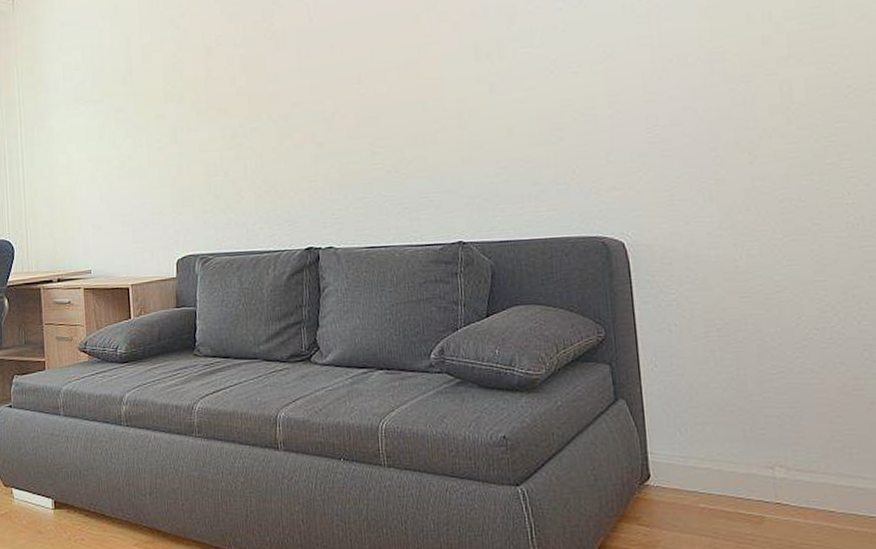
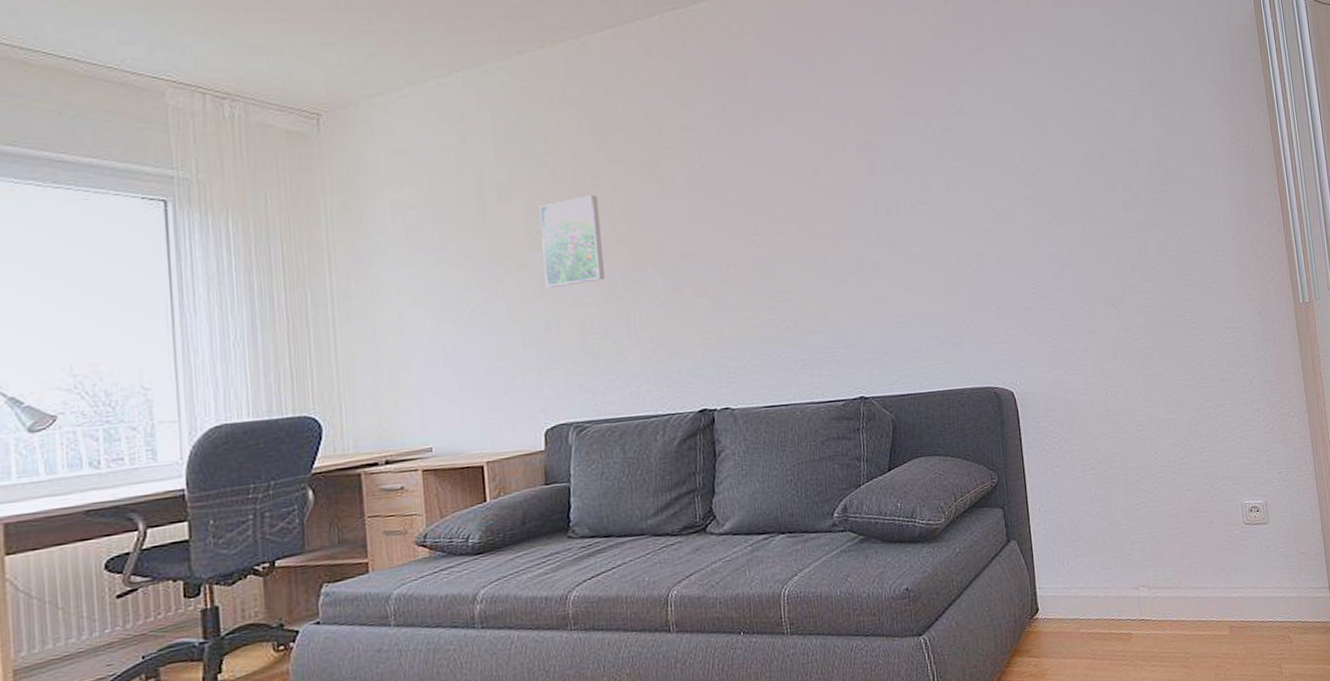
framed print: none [174,52,226,135] -> present [539,195,604,288]

